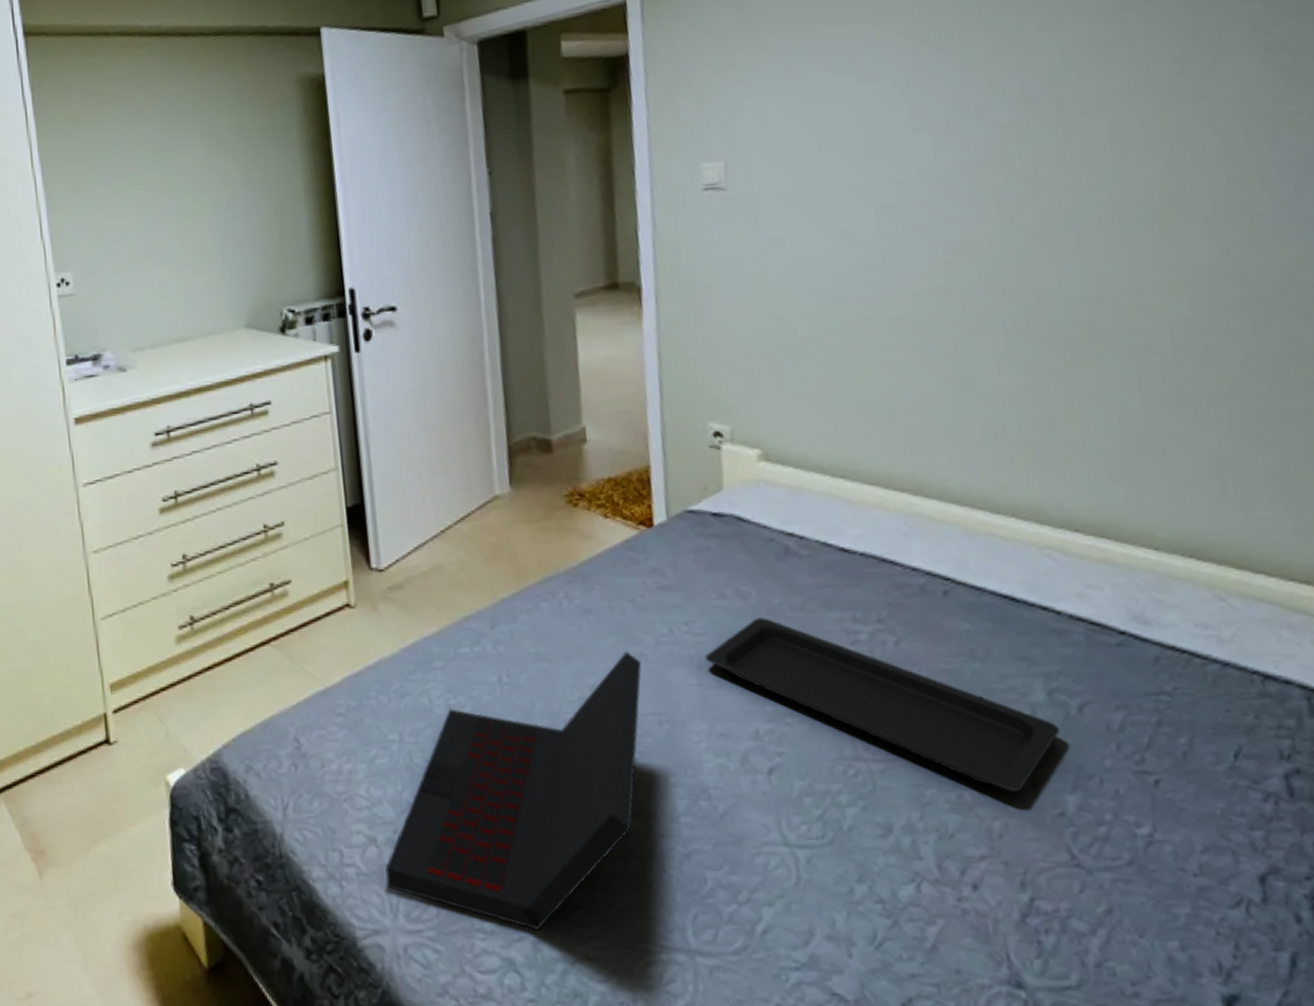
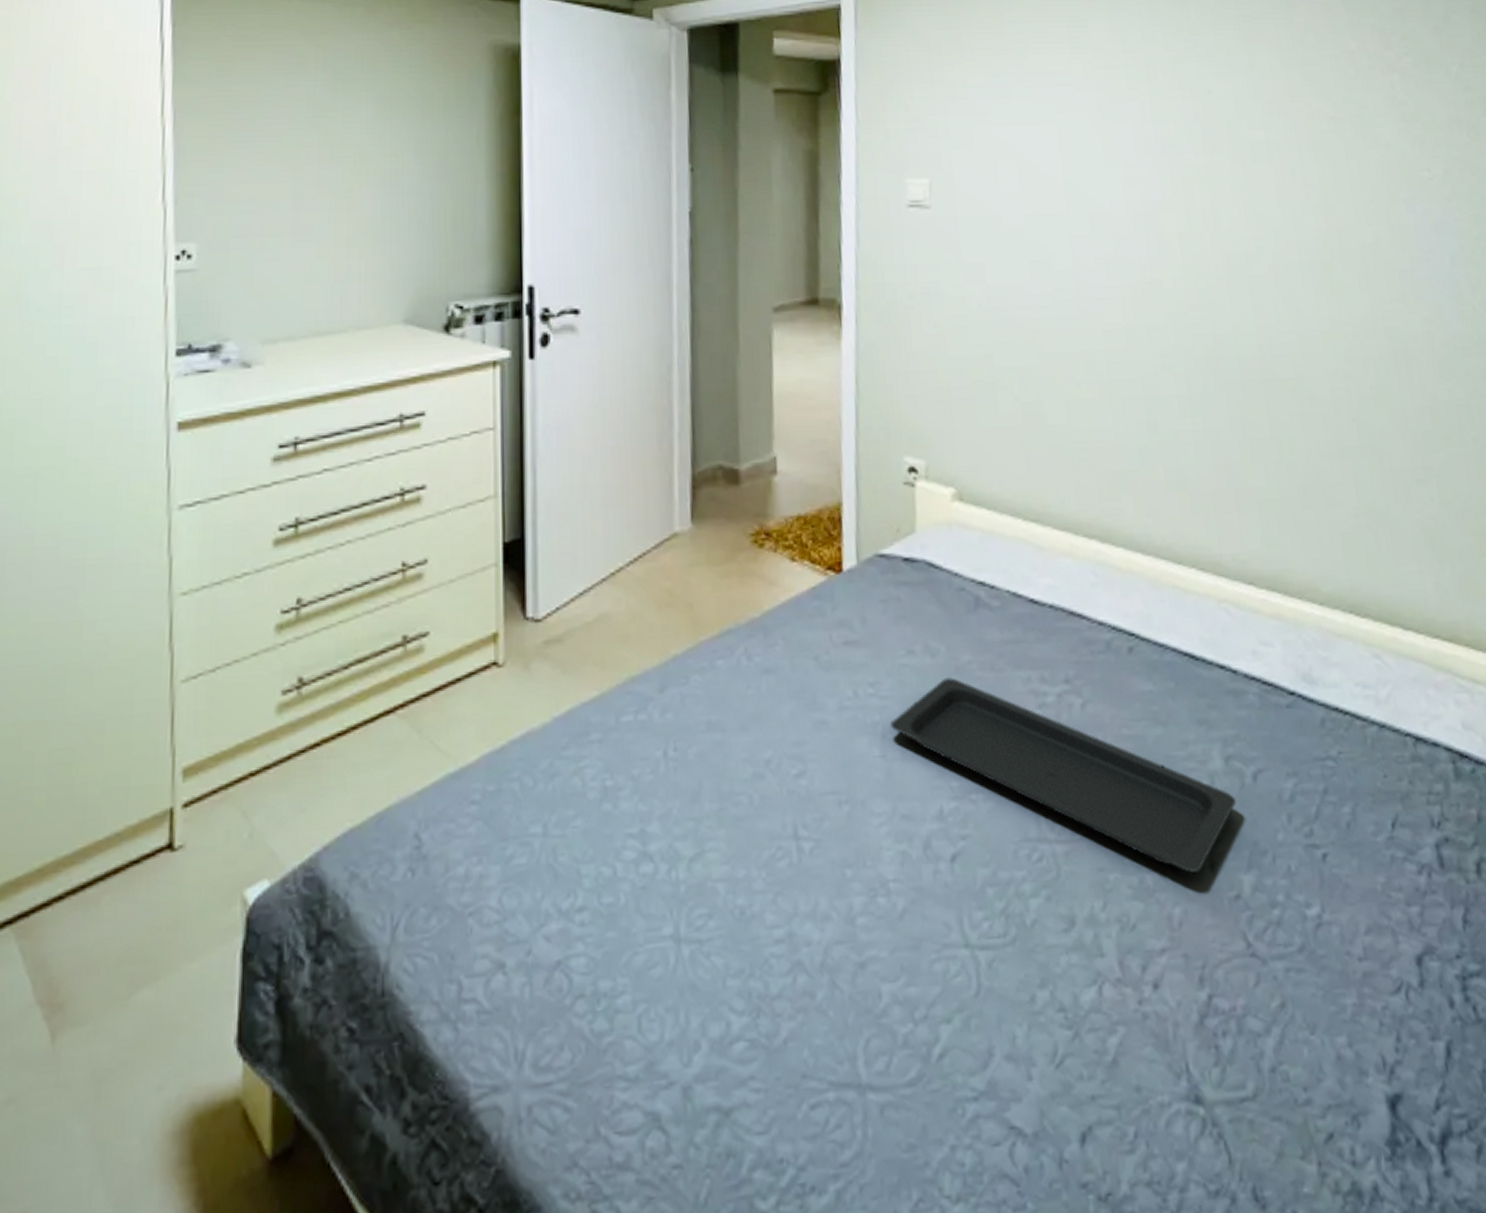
laptop: present [385,651,642,932] -> none [513,718,823,1074]

